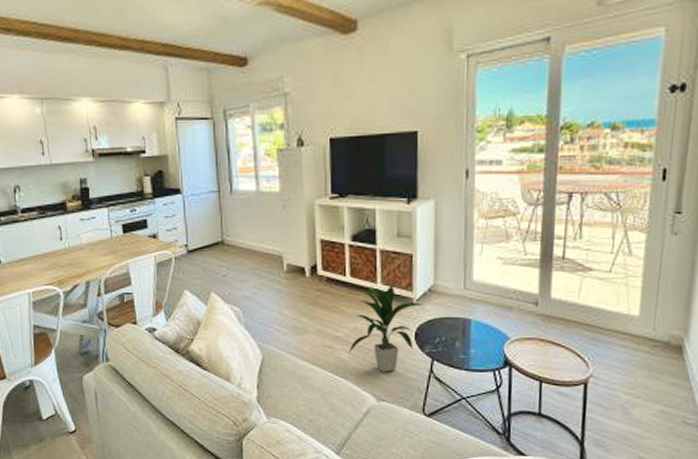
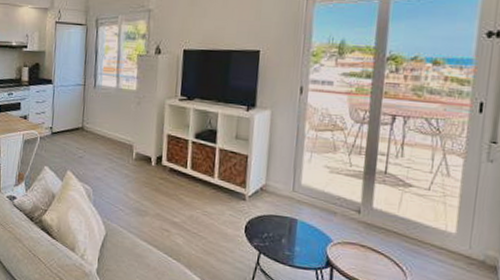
indoor plant: present [348,284,424,372] -> none [183,180,255,260]

